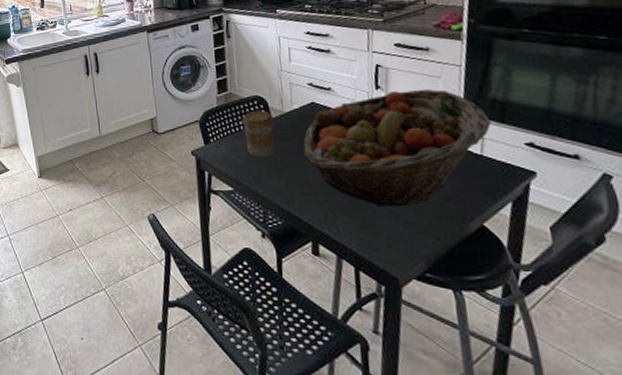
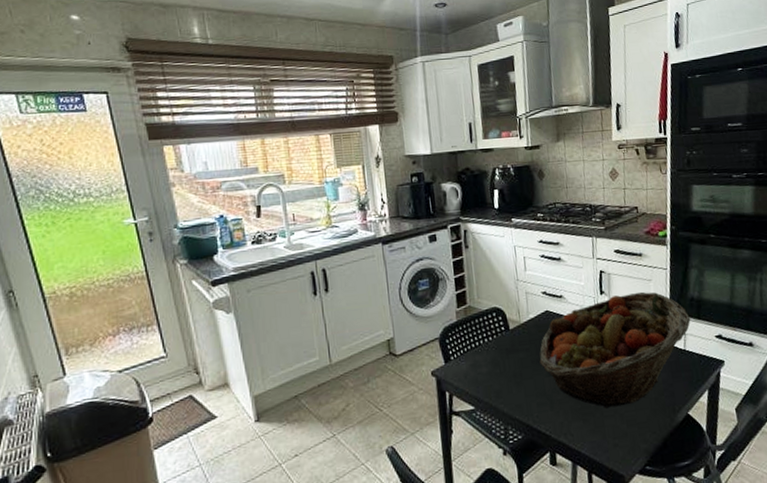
coffee cup: present [242,110,275,158] -> none [481,322,513,372]

